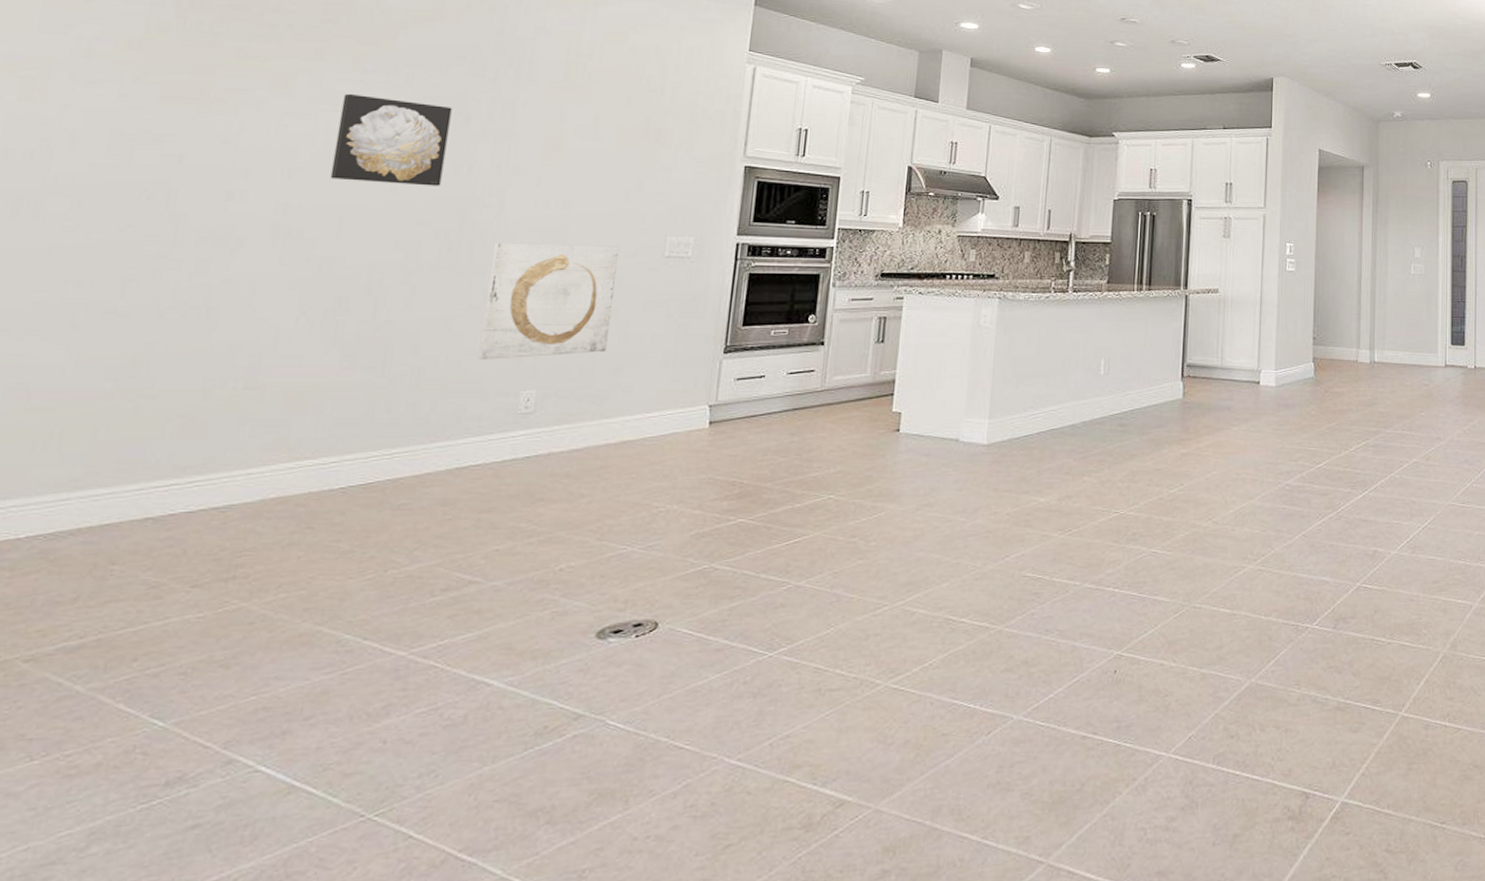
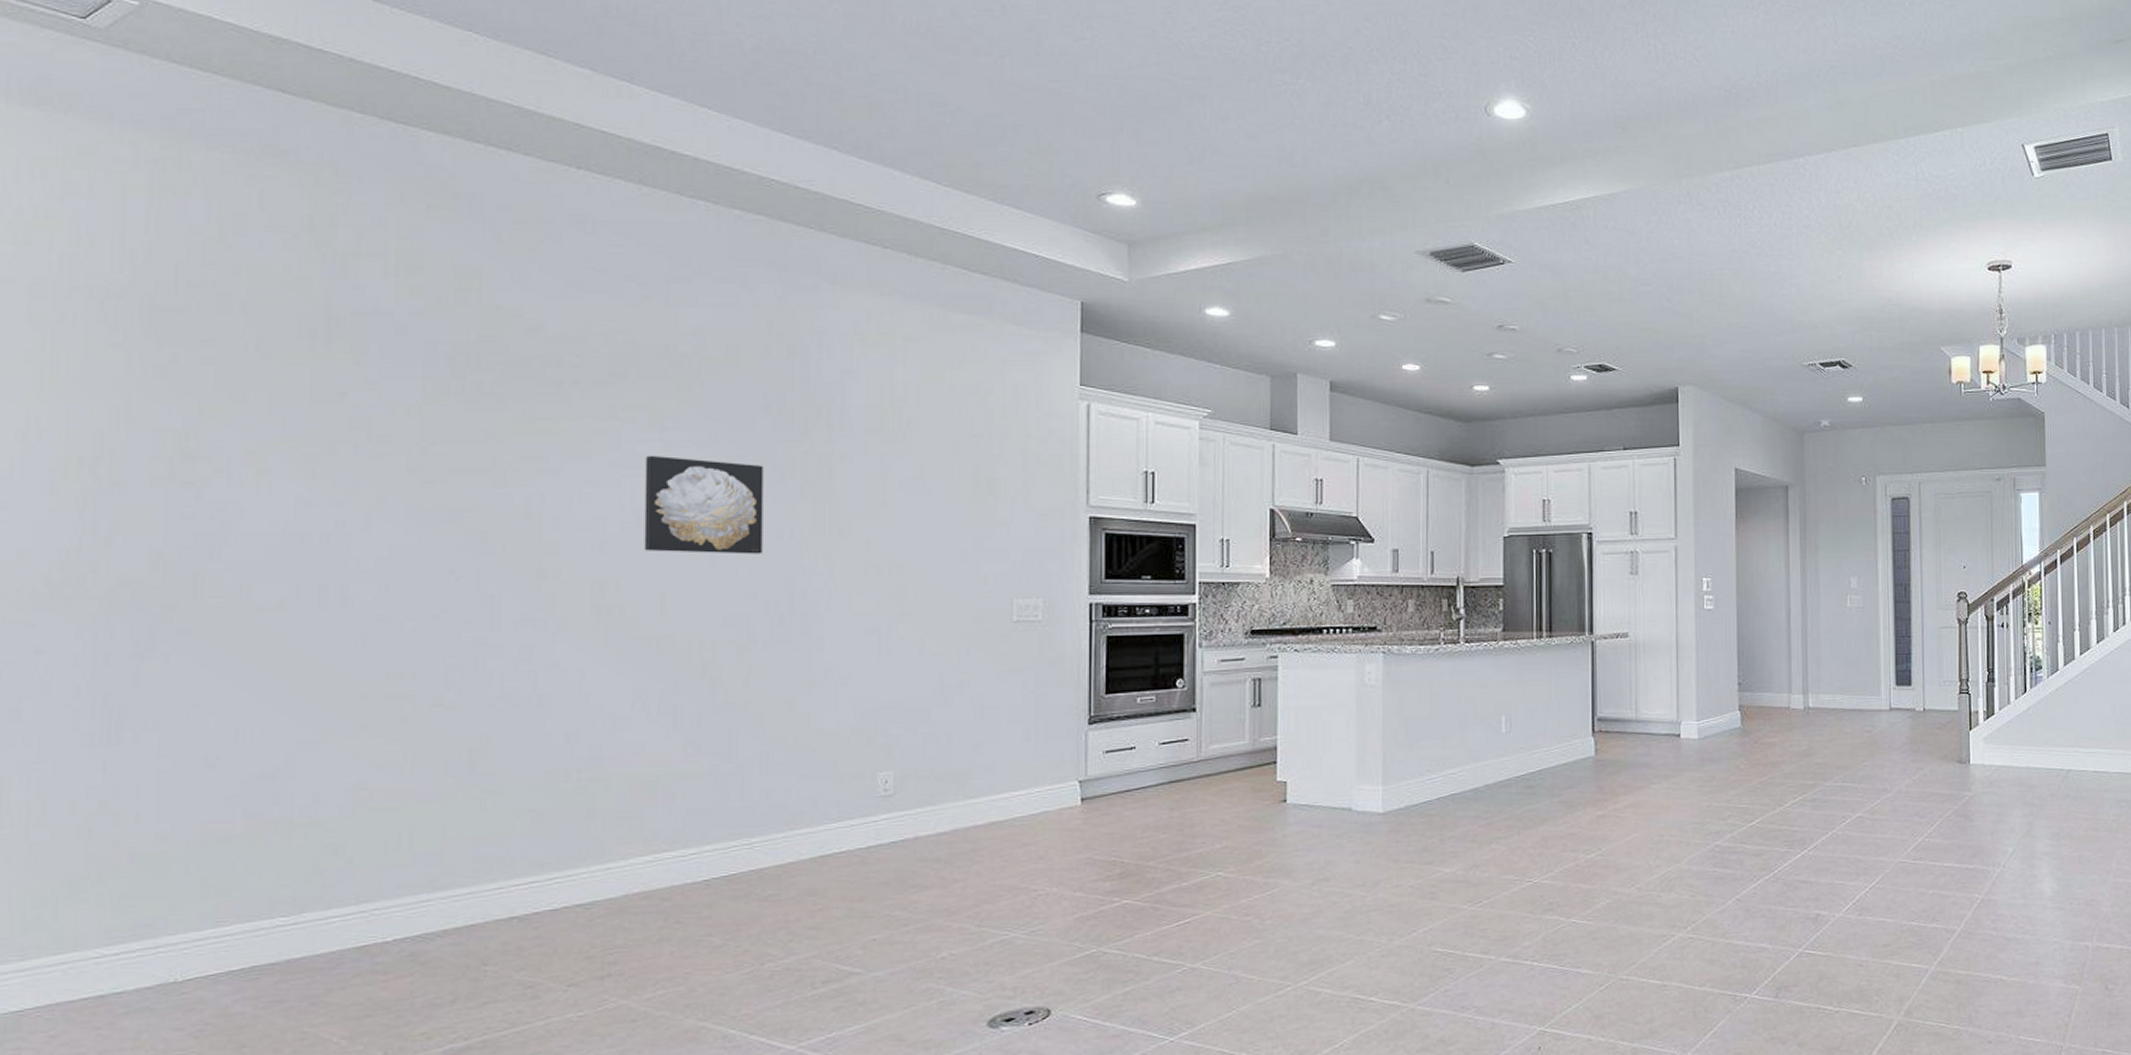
wall art: present [478,242,619,359] -> none [827,612,962,740]

